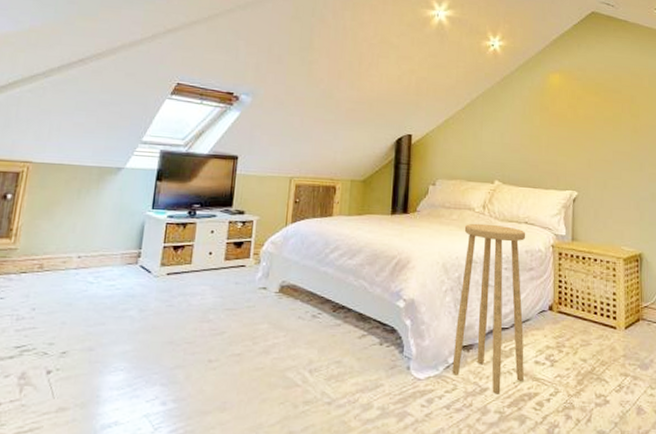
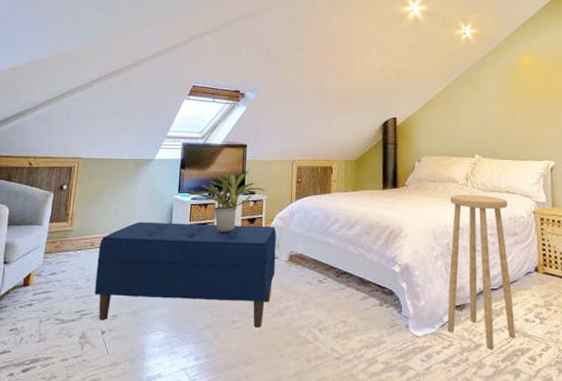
bench: none [40,242,267,368] -> present [95,222,276,328]
potted plant: none [163,183,256,258] -> present [188,168,265,233]

